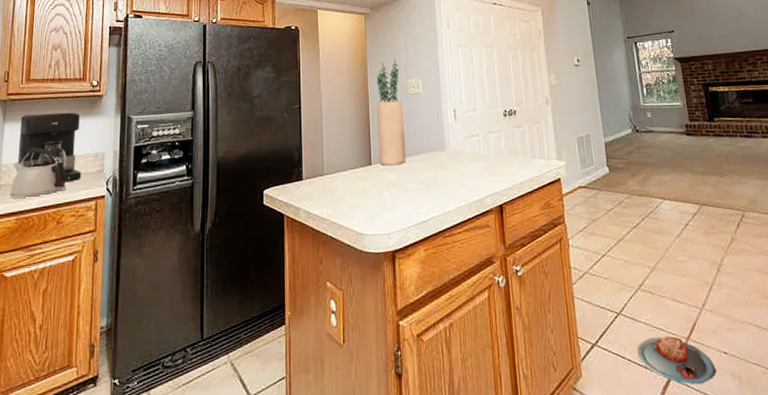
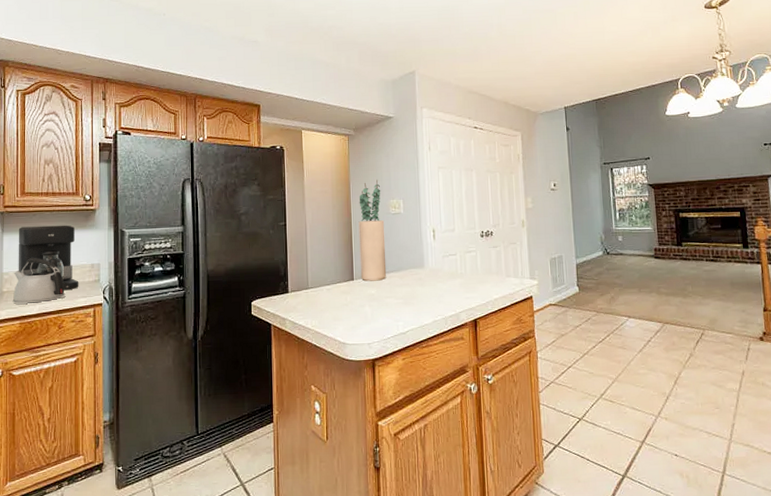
pet bowl: present [637,336,718,385] -> none [595,440,668,482]

